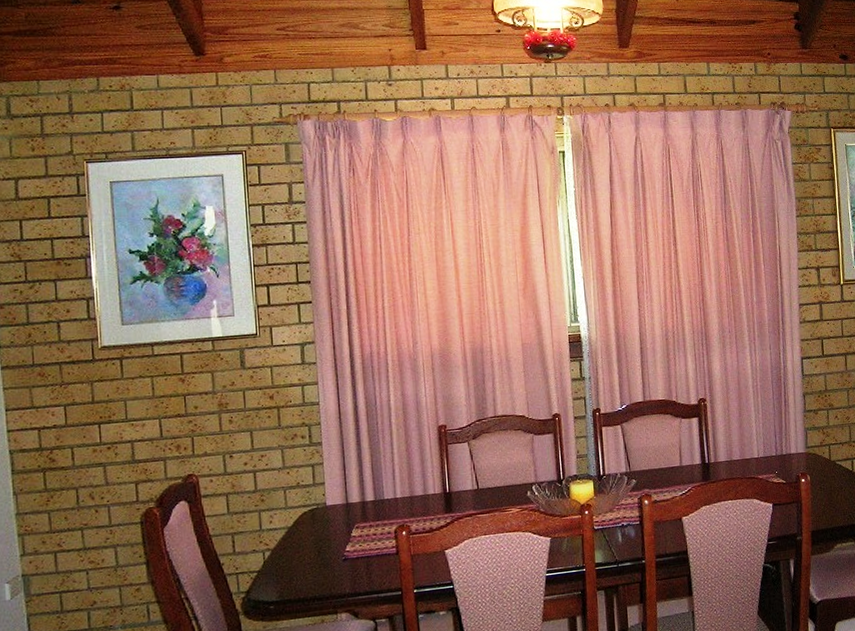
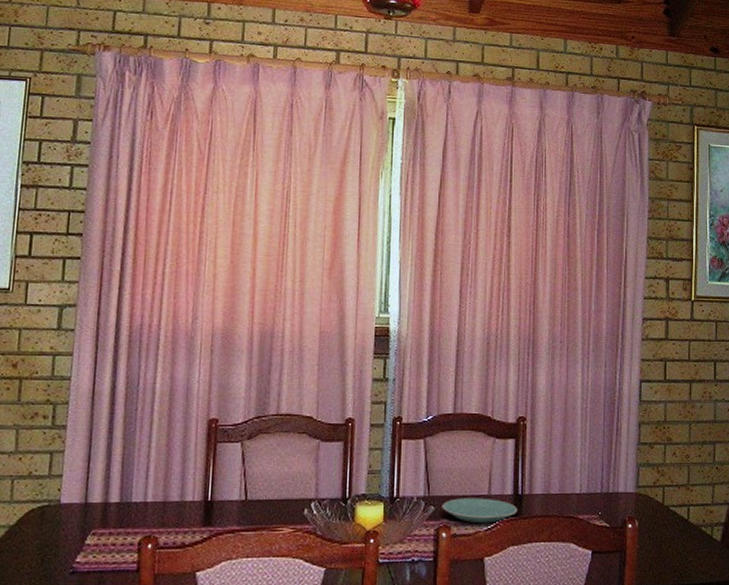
plate: none [642,469,706,490] -> present [442,498,517,524]

